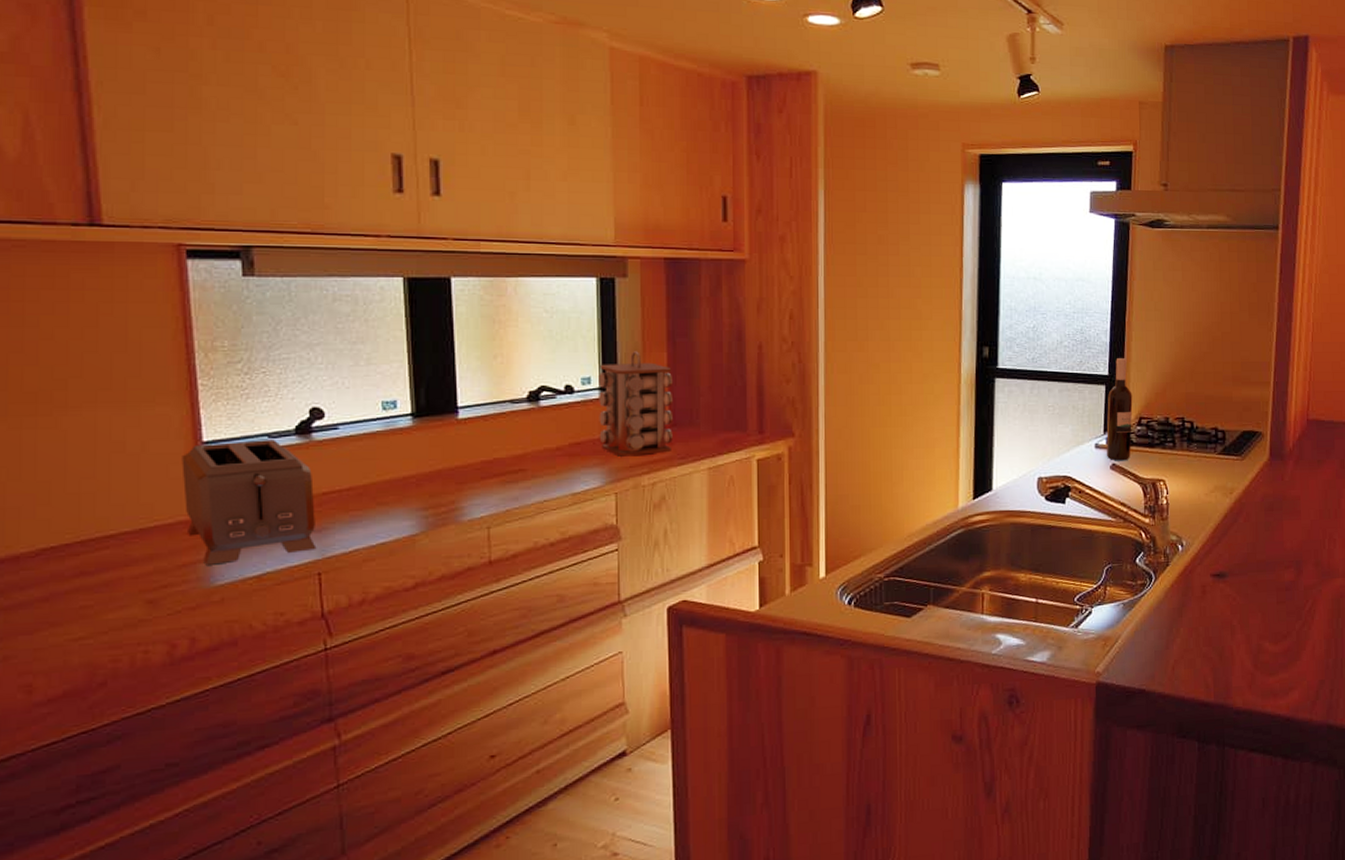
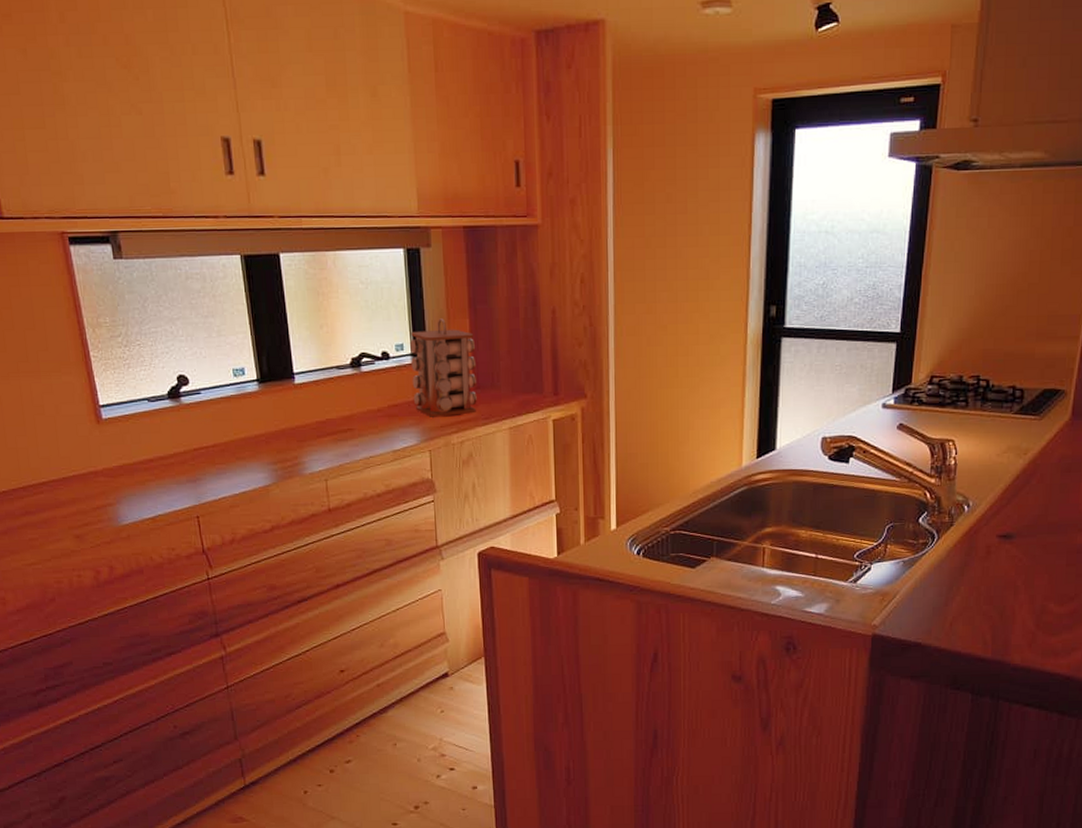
toaster: present [181,440,317,565] -> none [86,403,194,508]
wine bottle: present [1106,358,1133,461] -> none [893,314,925,421]

